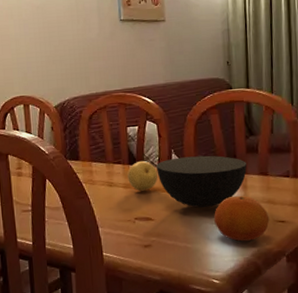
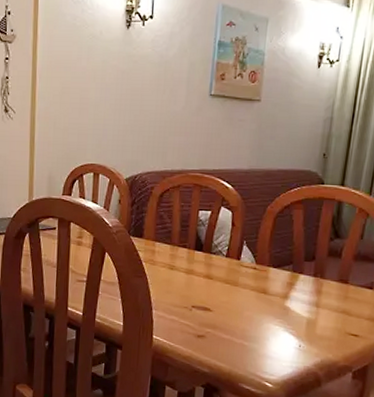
mandarin orange: present [127,160,158,191] -> none [191,247,225,280]
bowl: present [156,155,247,208] -> none [224,250,326,308]
fruit: present [214,196,270,242] -> none [278,300,341,350]

